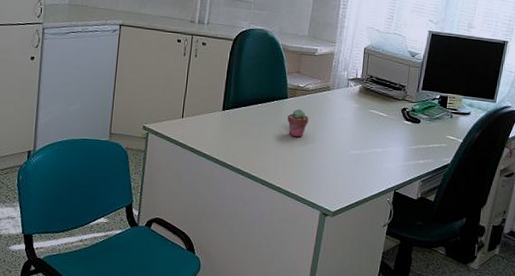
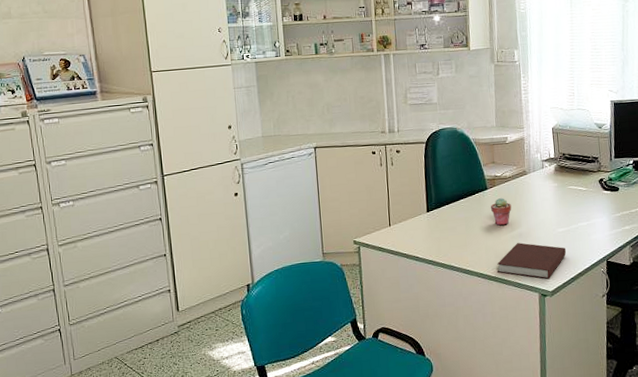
notebook: none [282,157,356,199] -> present [497,243,567,279]

